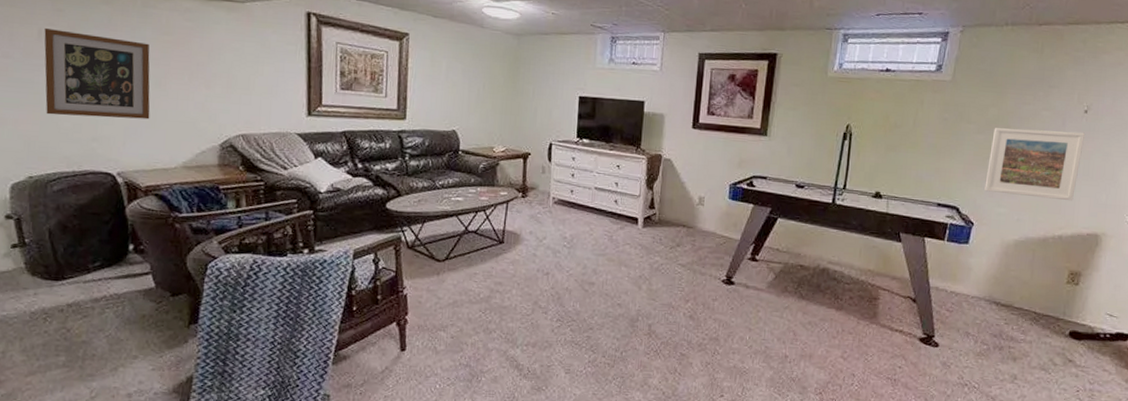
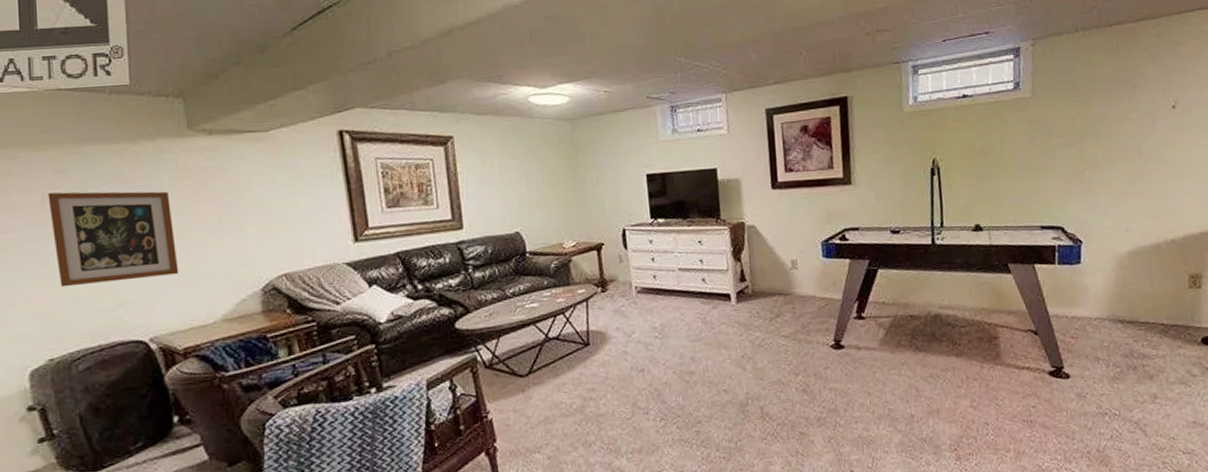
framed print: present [984,128,1085,201] -> none [1084,128,1179,206]

